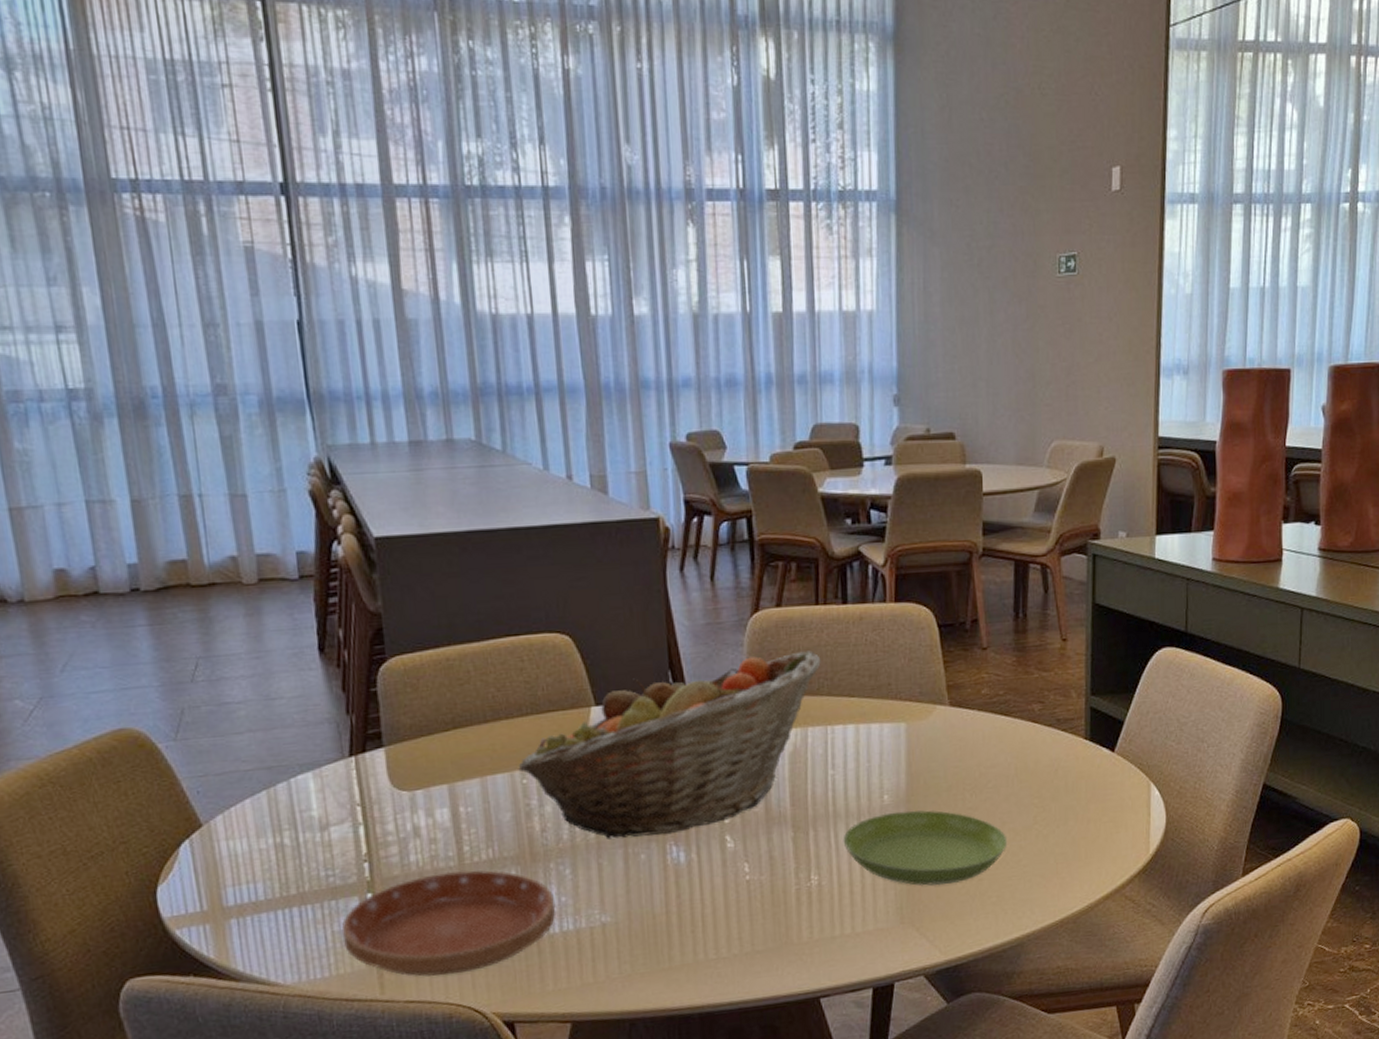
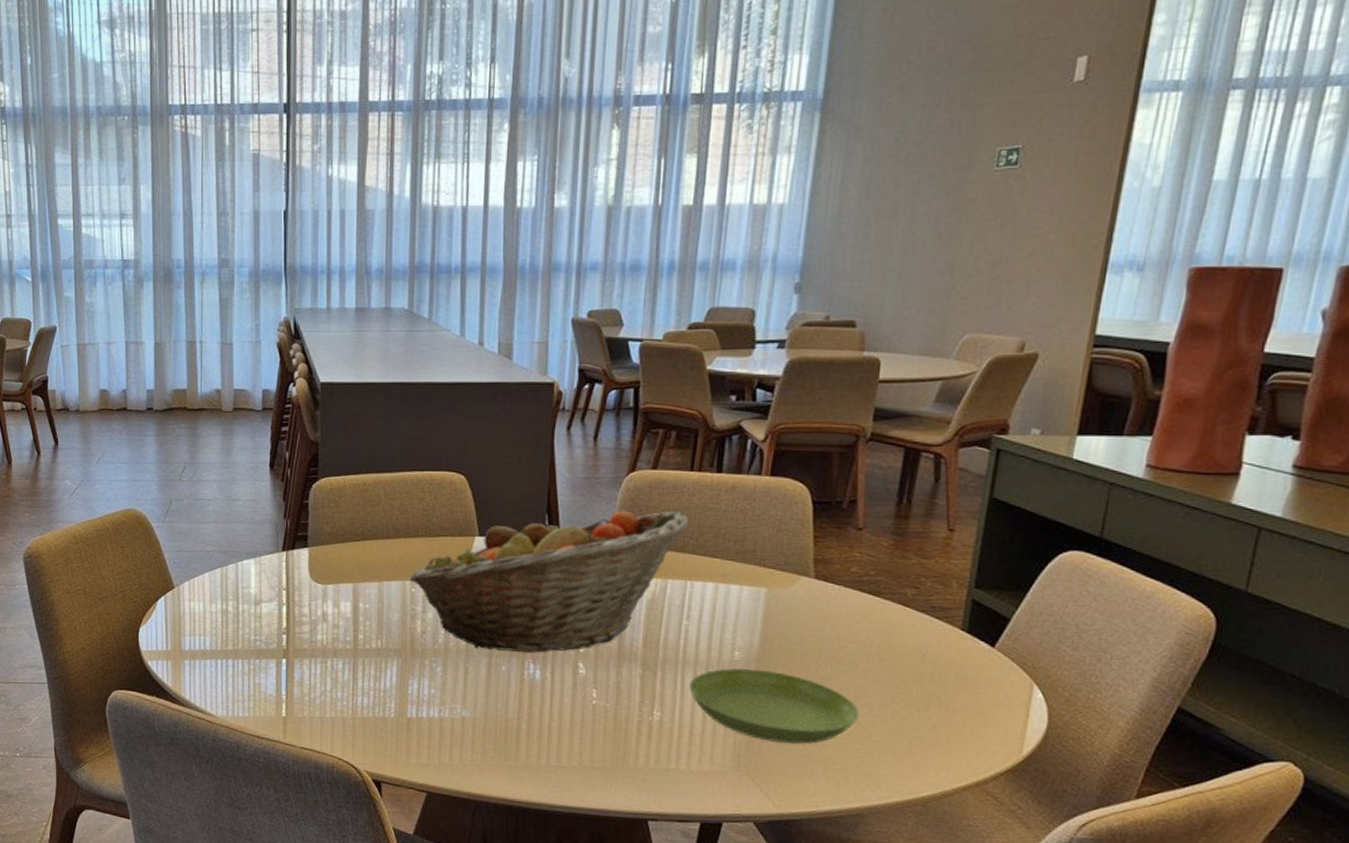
saucer: present [341,870,556,977] -> none [260,652,426,735]

